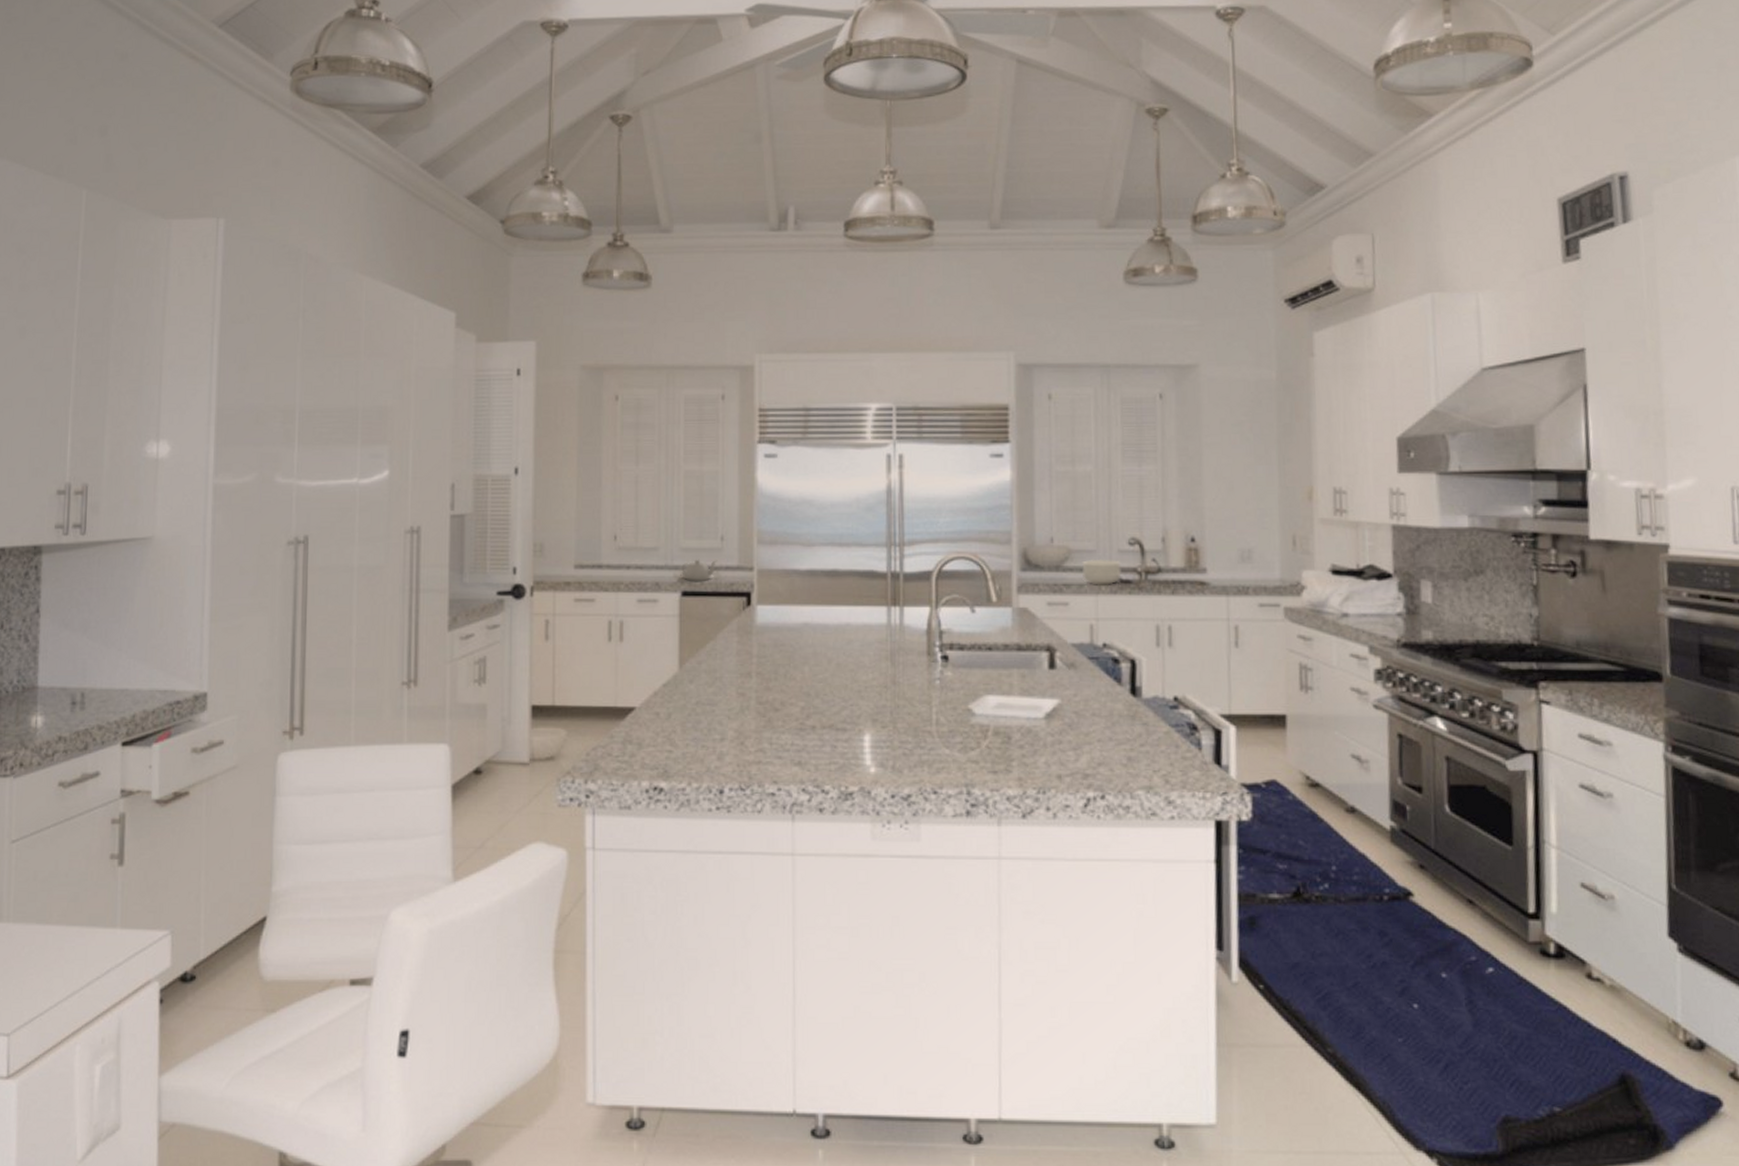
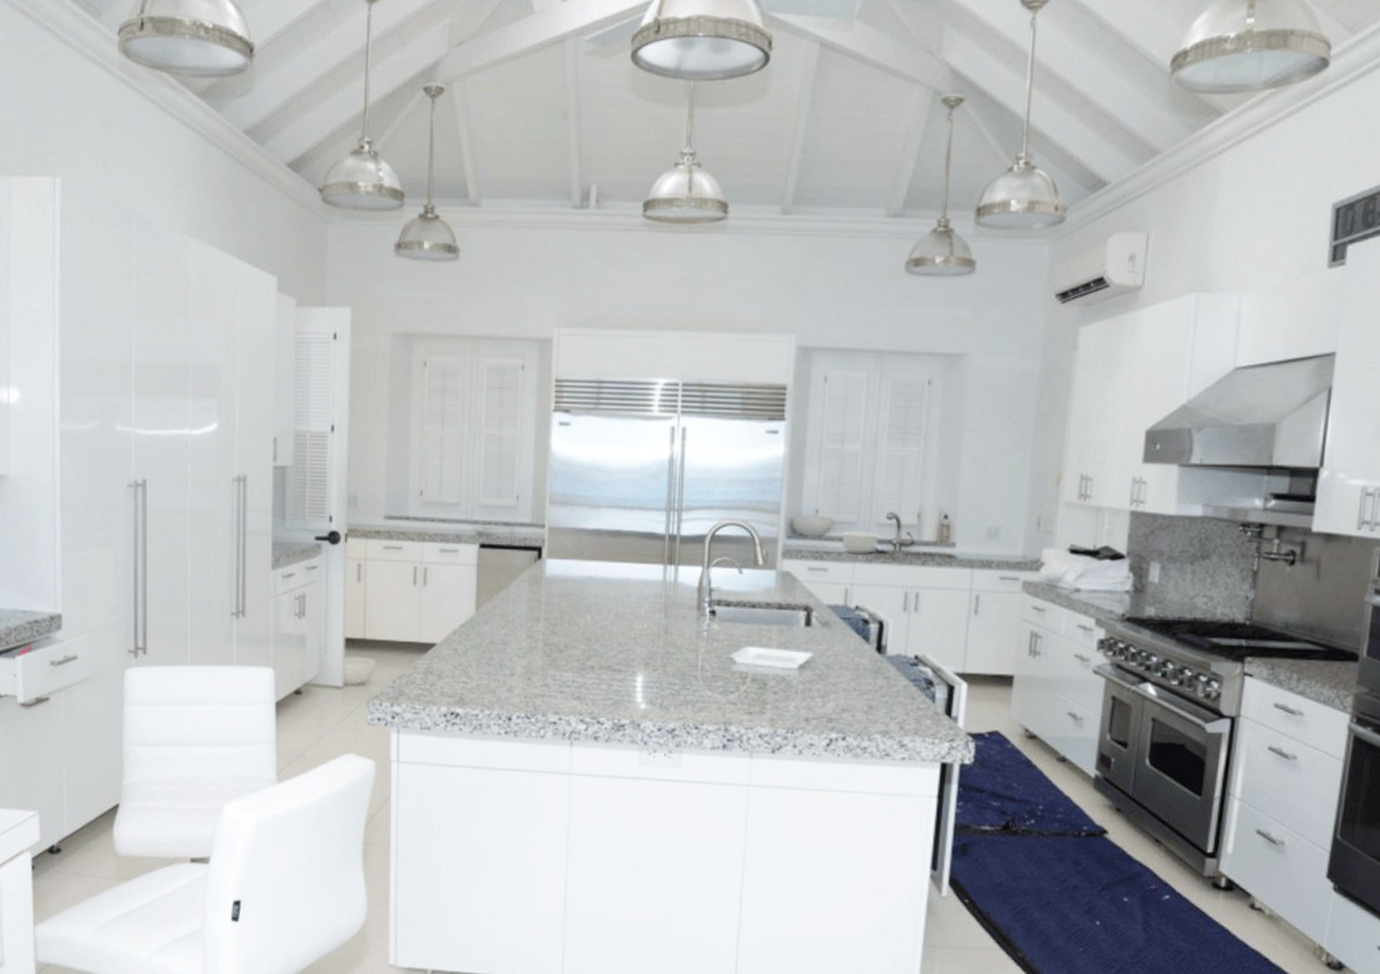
teapot: present [680,559,718,583] -> none [479,515,513,536]

